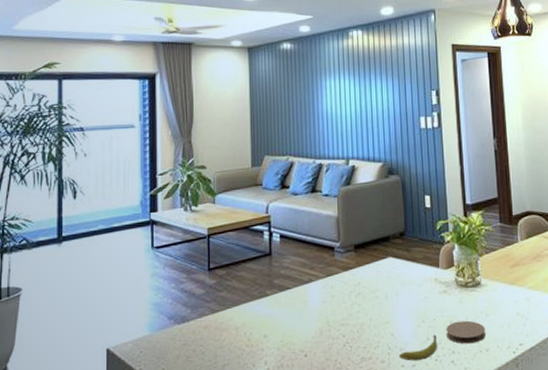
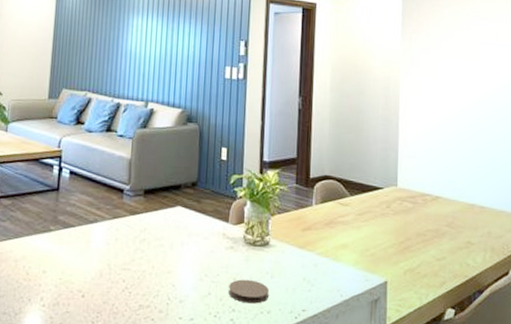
fruit: present [399,334,438,362] -> none [178,290,219,315]

